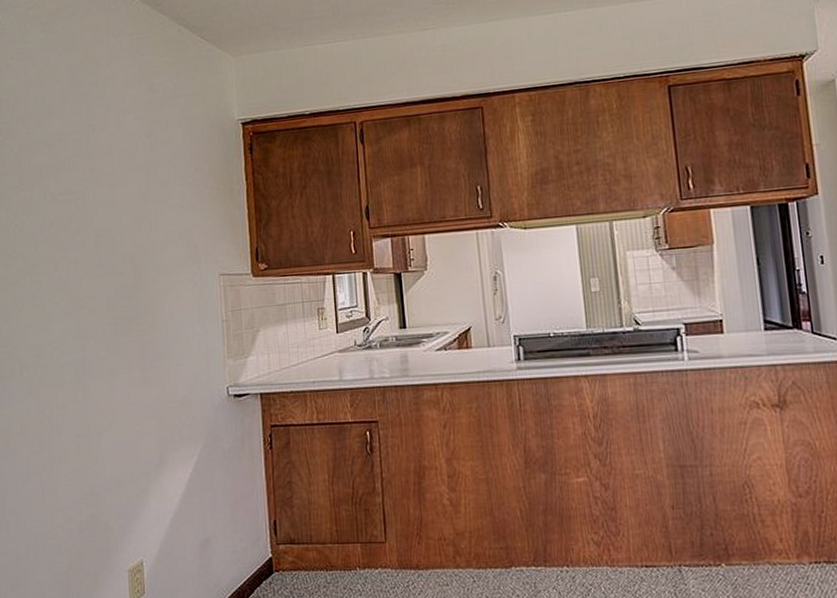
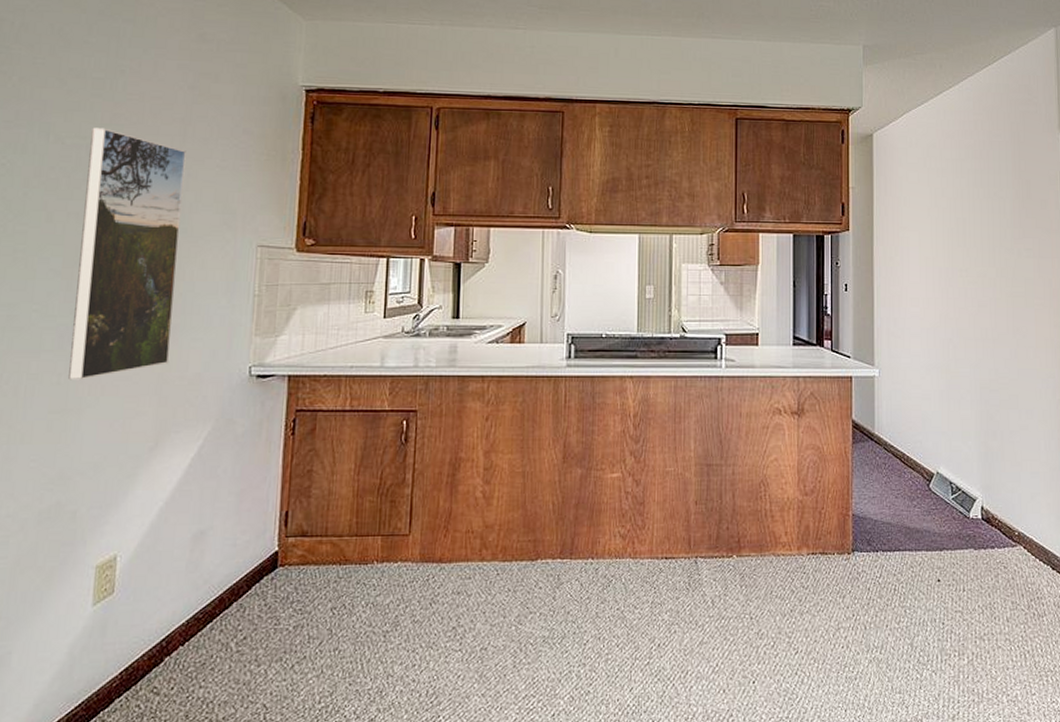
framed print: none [77,182,162,408] -> present [68,127,186,380]

